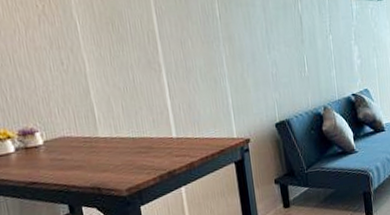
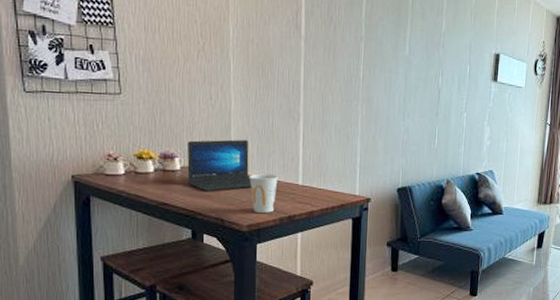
laptop: none [46,101,124,163] -> present [187,139,252,192]
cup: none [118,131,152,175] -> present [248,174,278,213]

